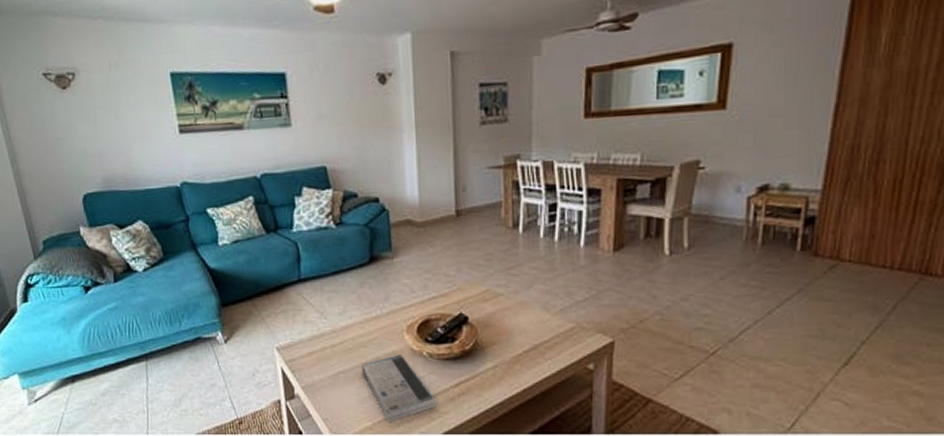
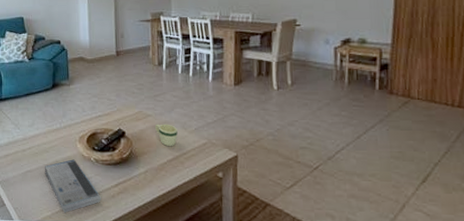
mug: none [508,304,537,333] -> present [155,124,178,146]

